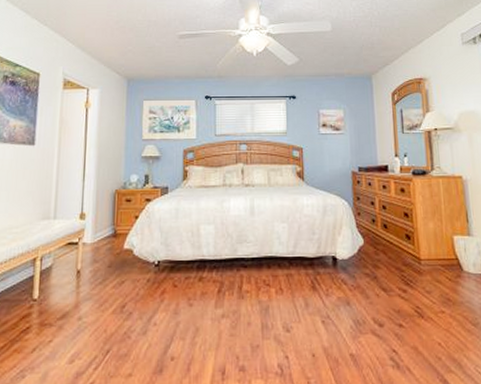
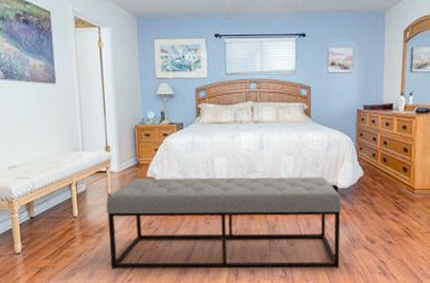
bench: none [69,246,345,369] -> present [106,177,342,269]

